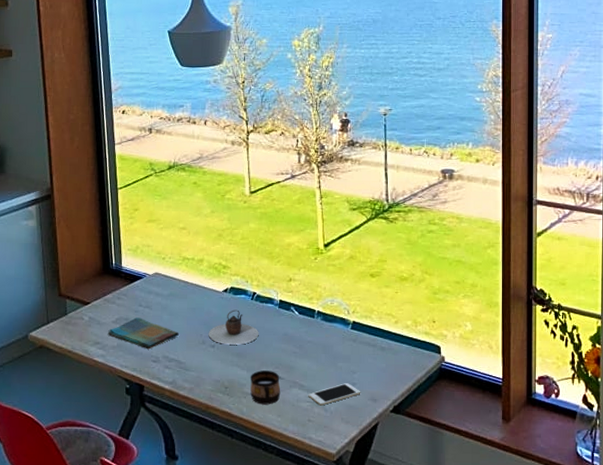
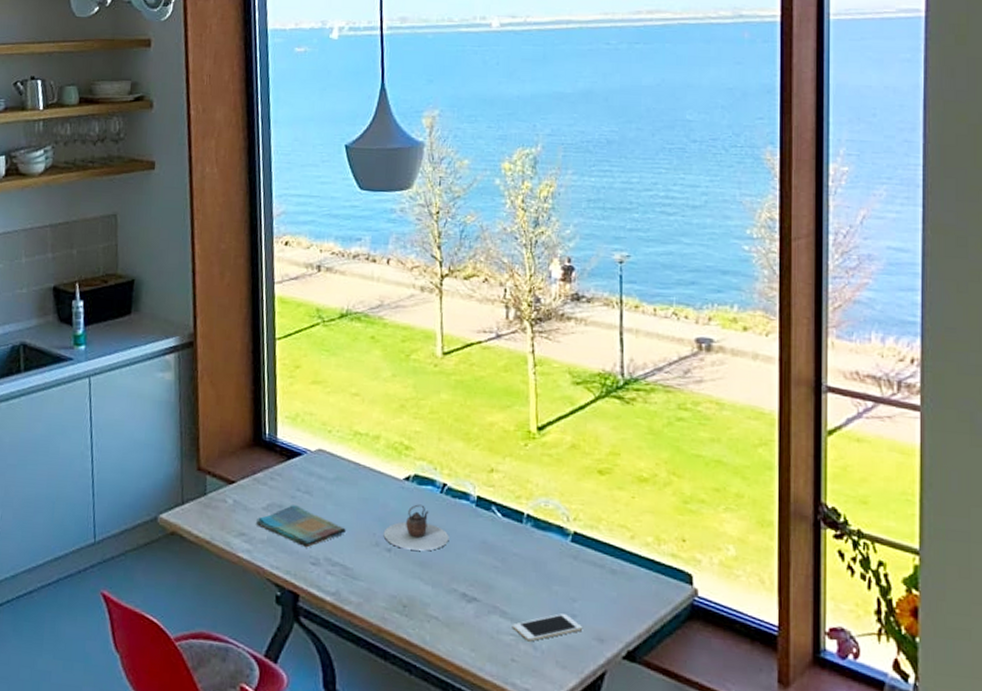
cup: present [250,370,281,405] -> none [435,587,476,634]

